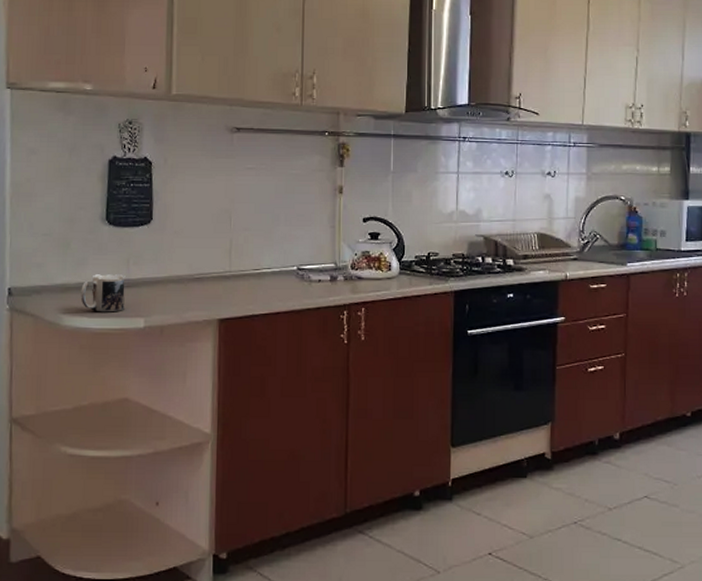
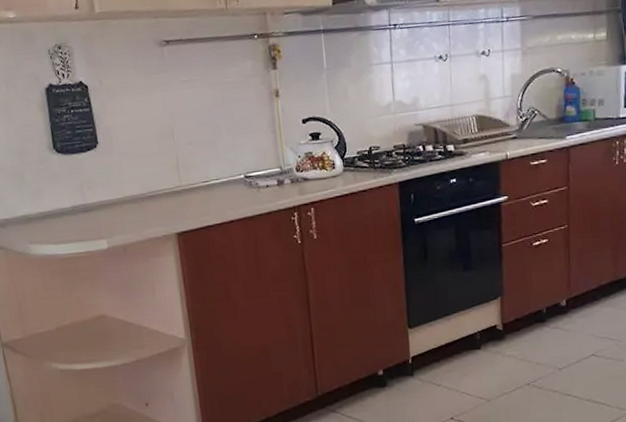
mug: present [80,273,126,312] -> none [42,200,87,239]

